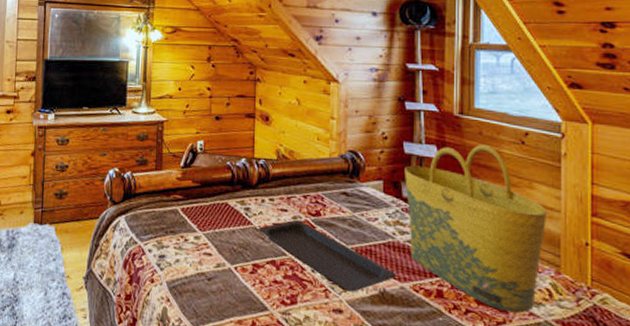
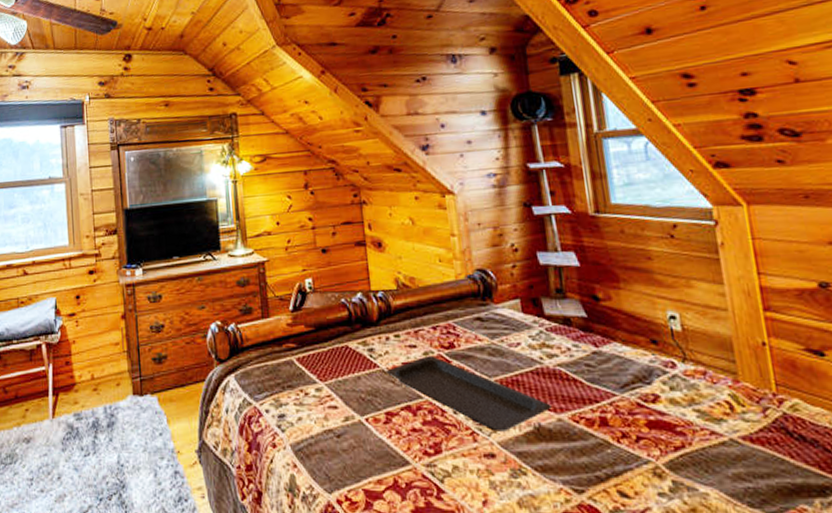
tote bag: present [405,145,548,313] -> none [542,244,715,434]

